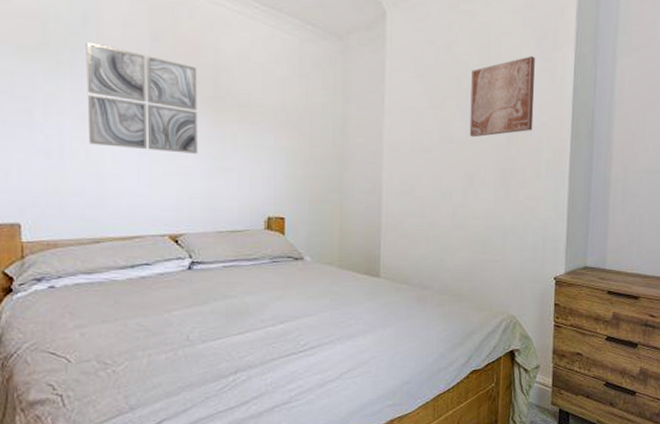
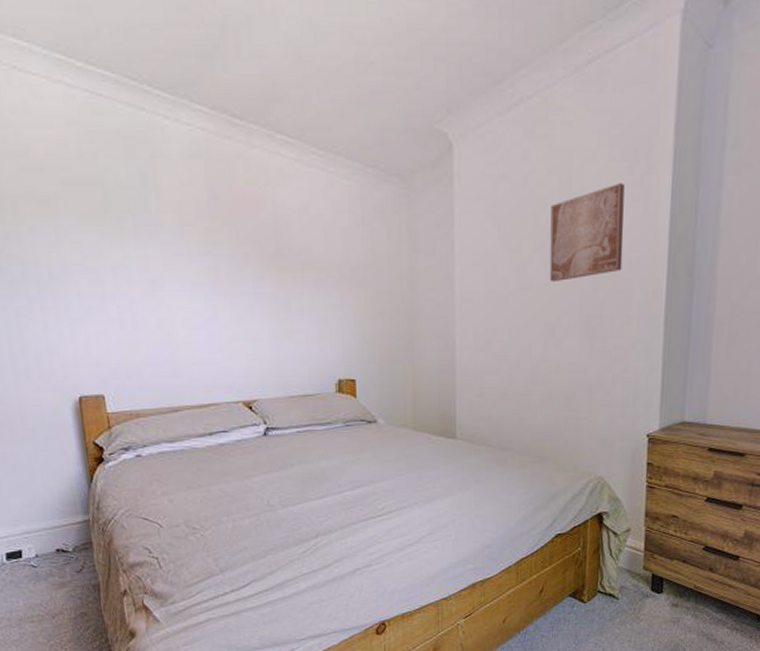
wall art: present [86,41,198,154] -> none [146,205,264,317]

